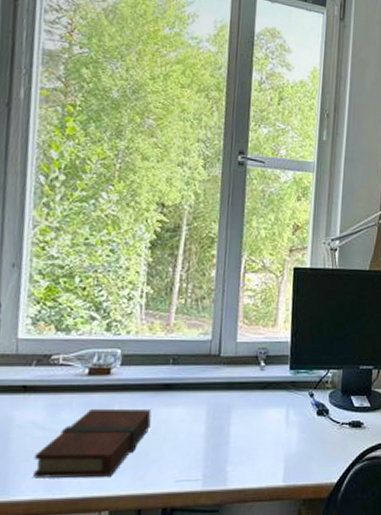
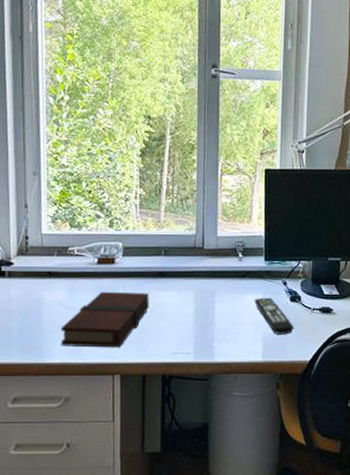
remote control: none [276,411,320,454] -> present [254,297,294,335]

